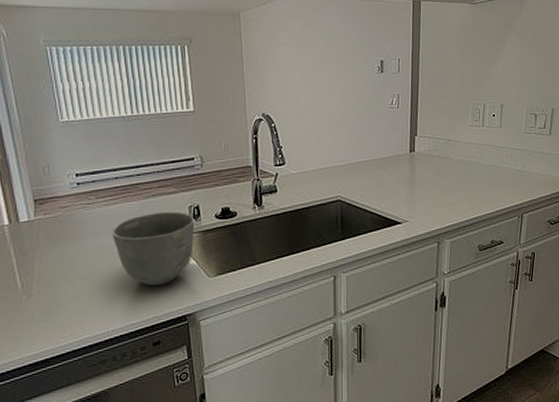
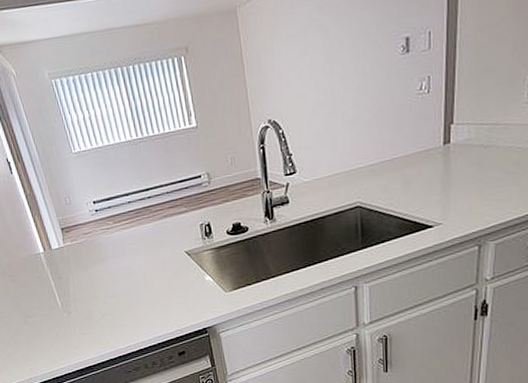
bowl: present [112,211,195,286] -> none [131,230,208,302]

